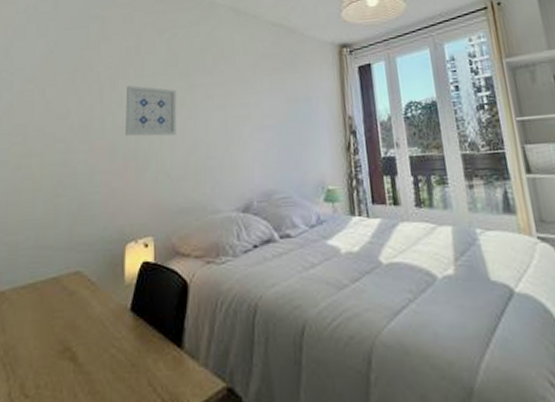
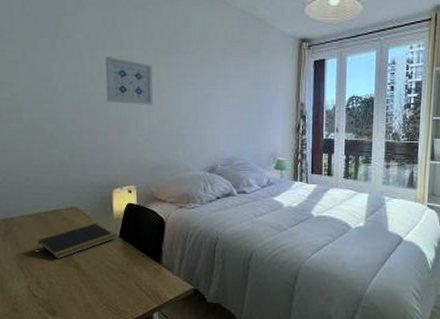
notepad: none [26,291,126,348] -> present [36,222,116,258]

